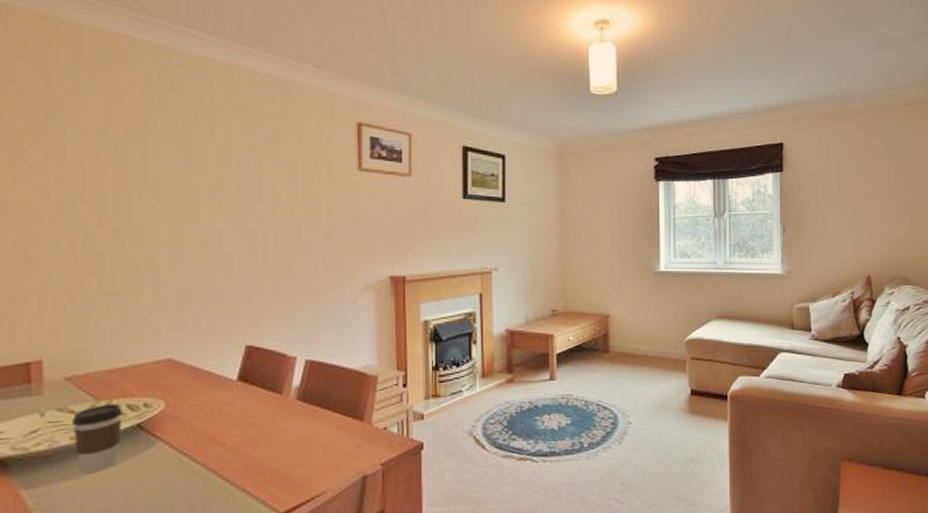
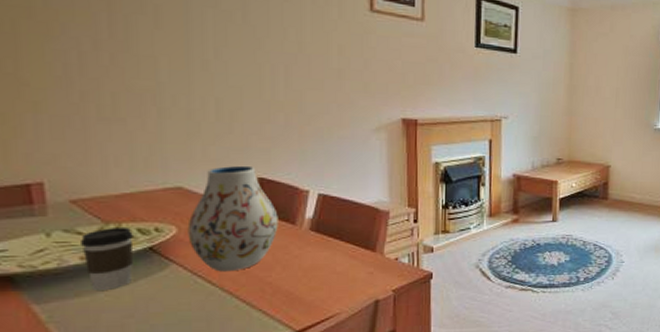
vase: none [175,333,265,449] -> present [187,165,278,272]

